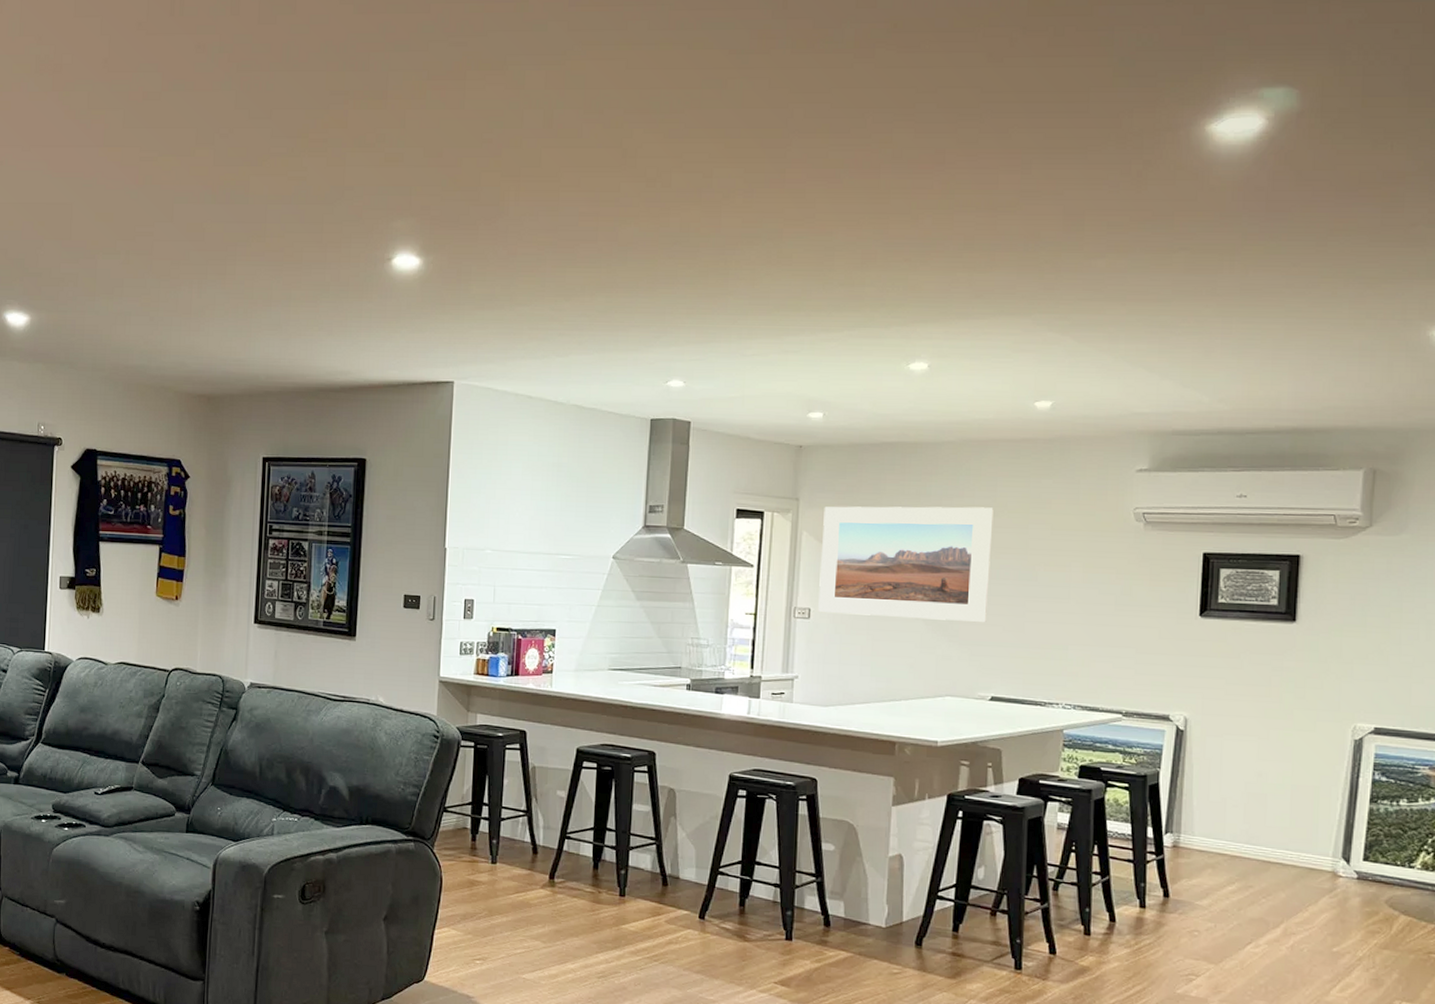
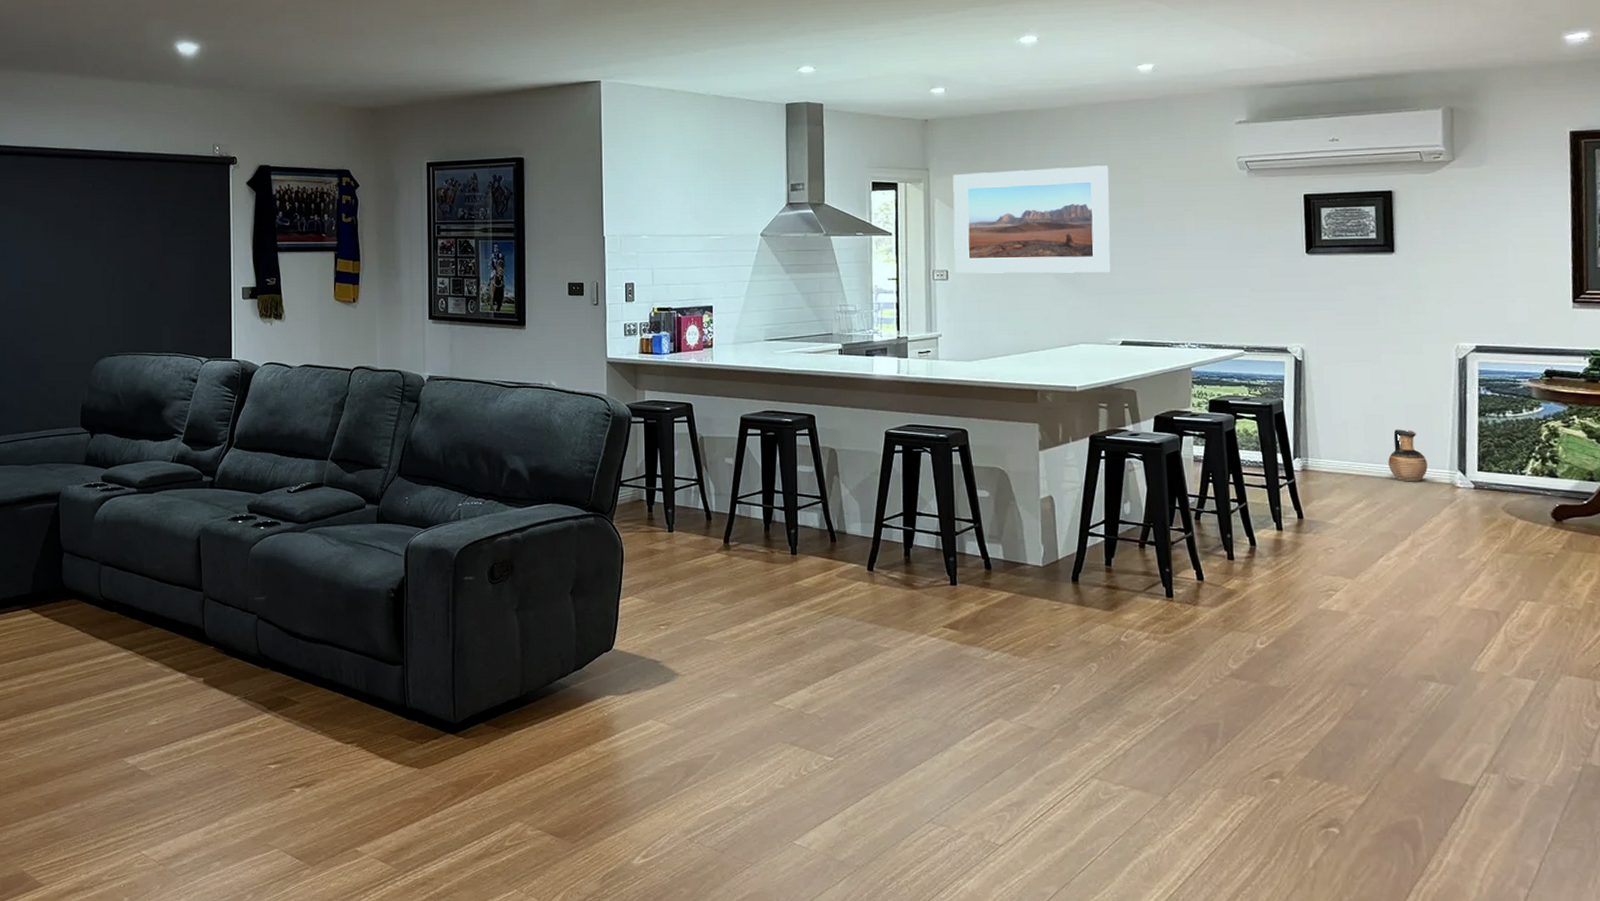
ceramic jug: none [1267,810,1309,868] -> present [1388,429,1428,482]

